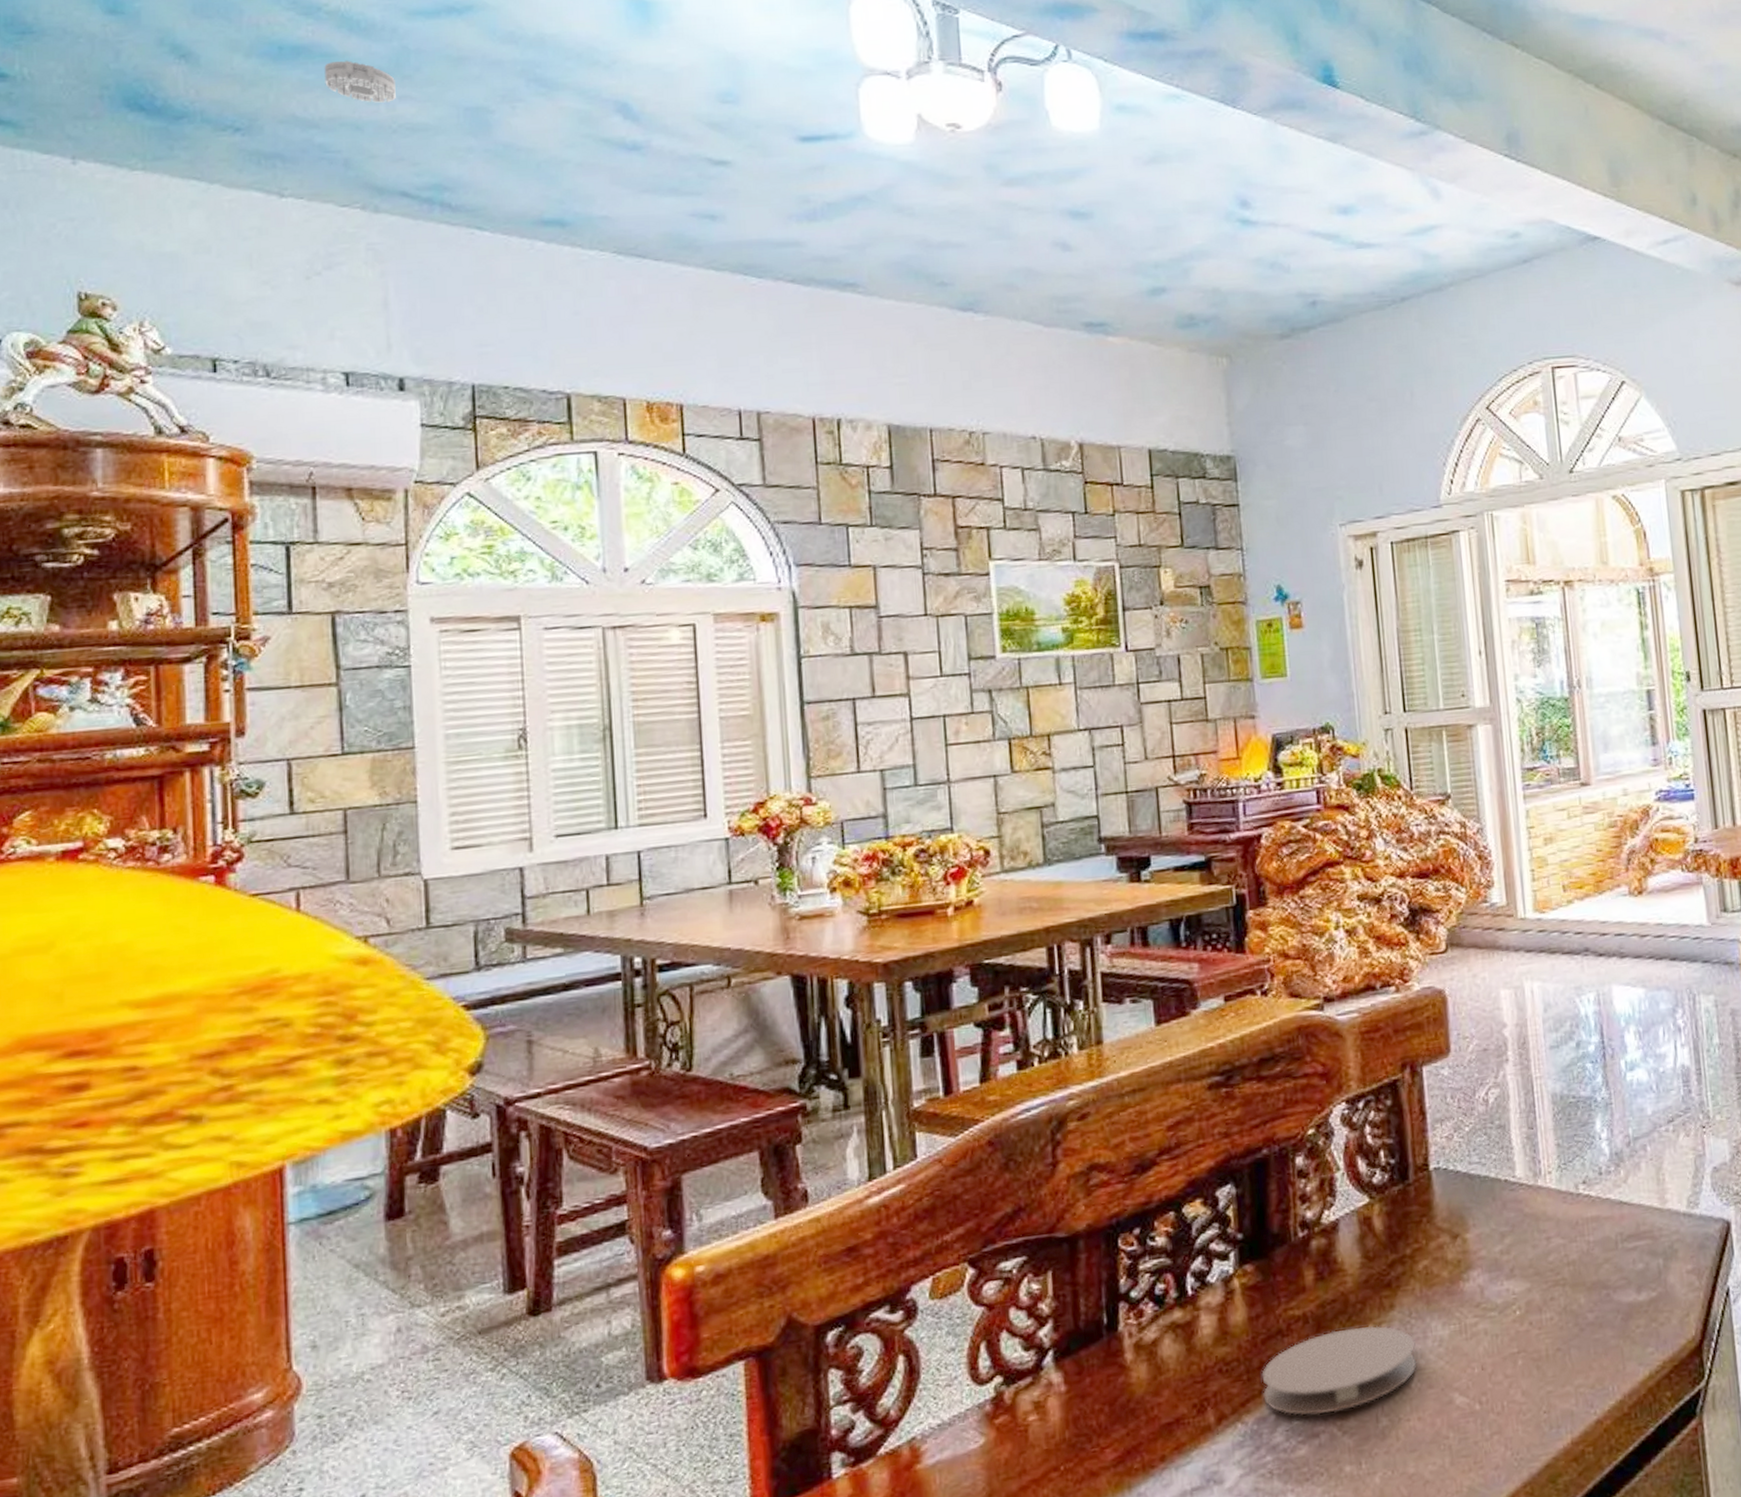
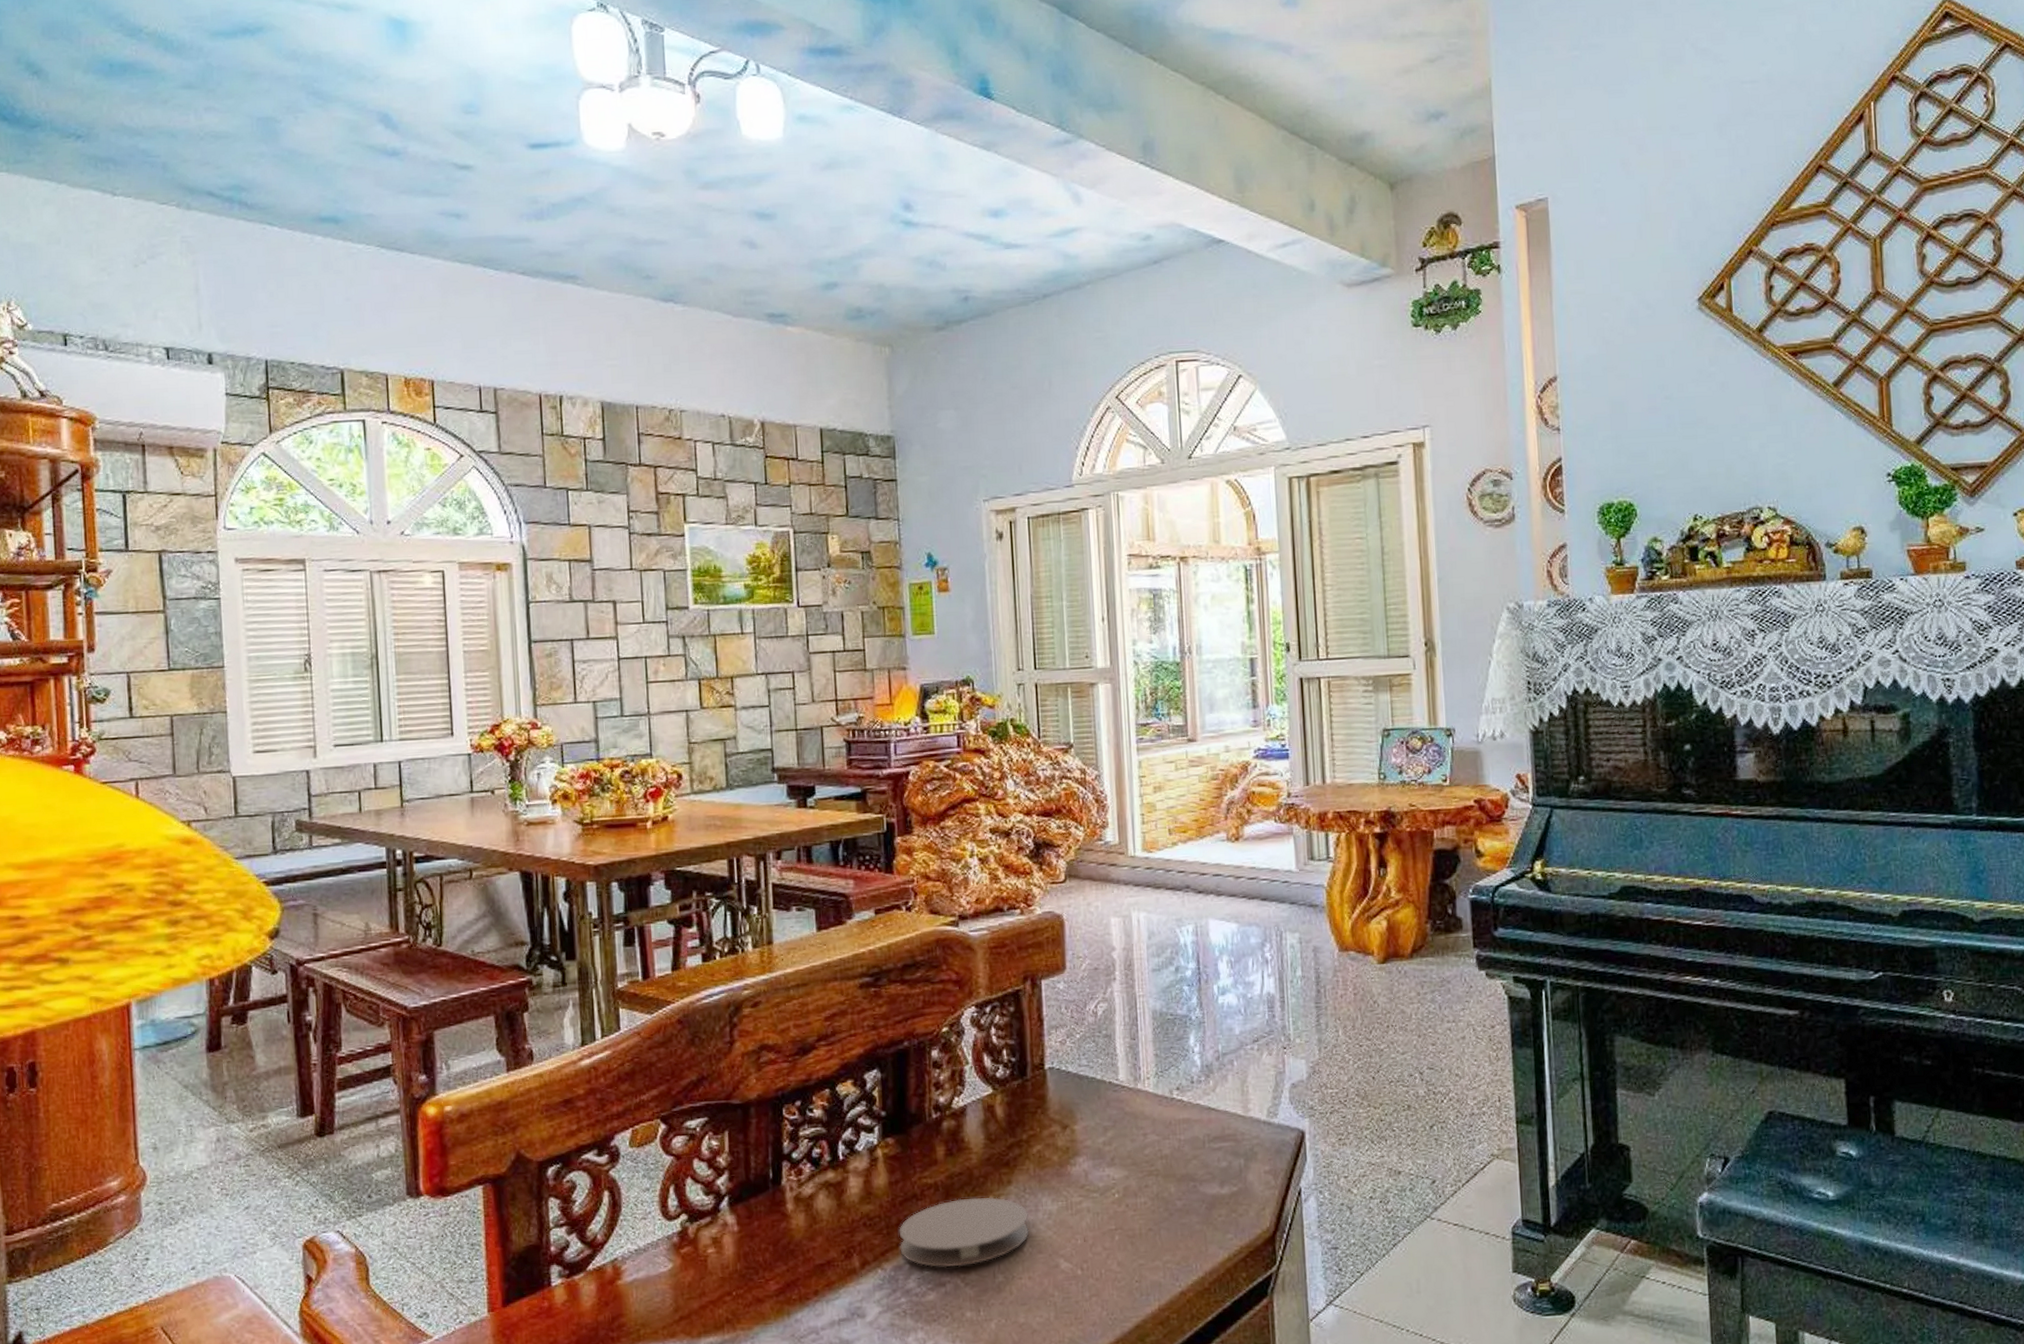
smoke detector: present [324,60,396,103] -> none [145,76,203,114]

